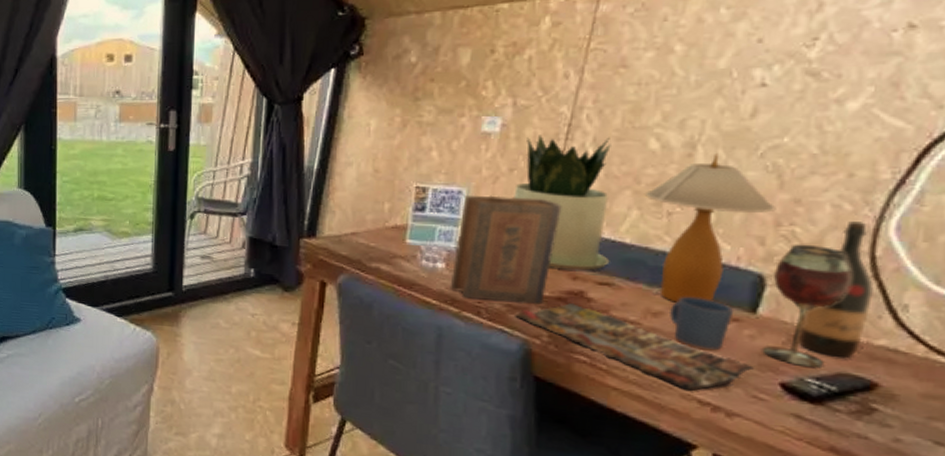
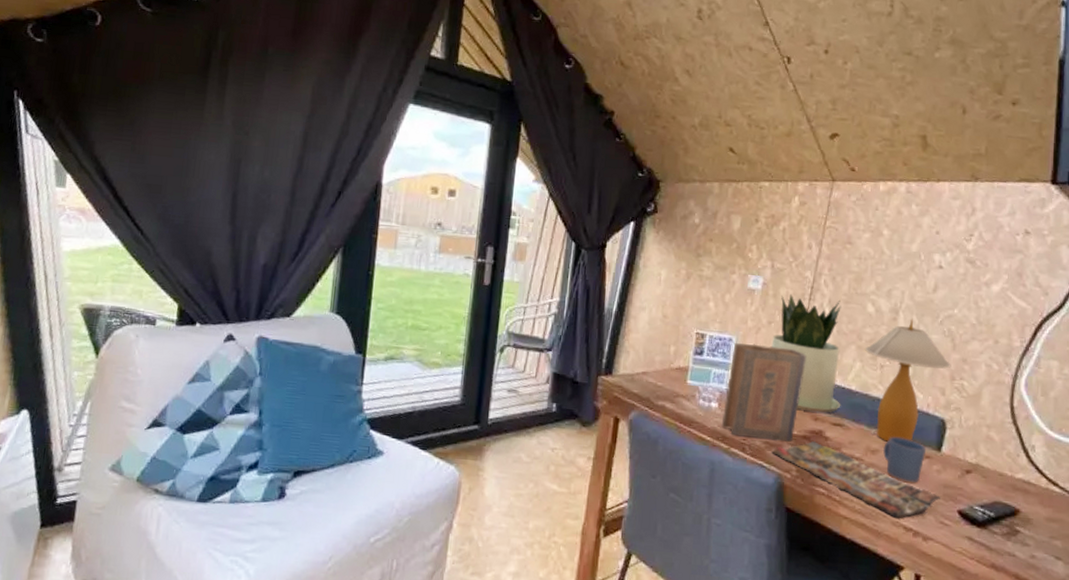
wineglass: present [762,244,853,367] -> none [946,395,1001,497]
wine bottle: present [798,221,874,358] -> none [969,378,1013,488]

